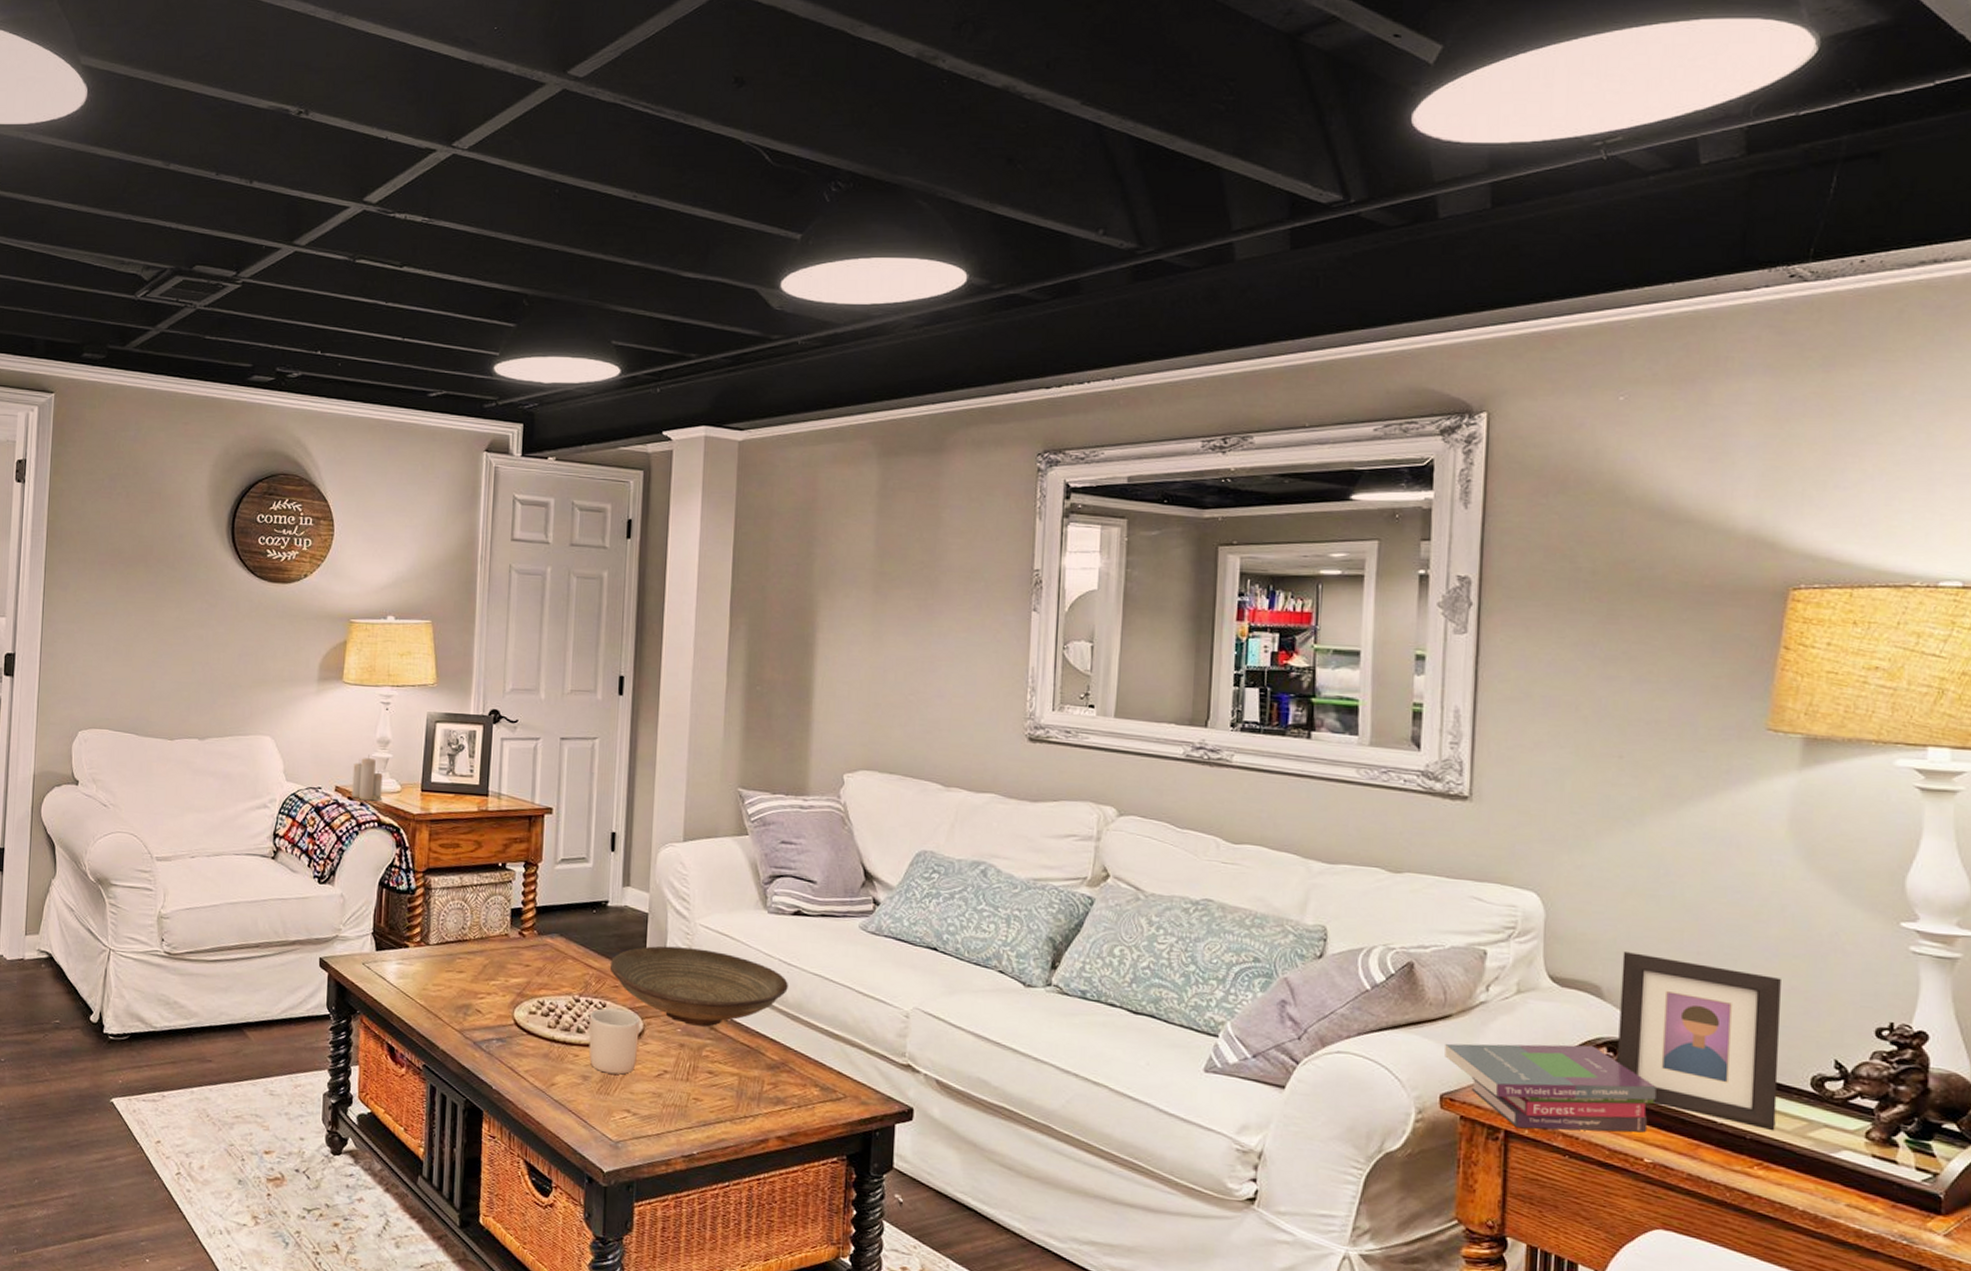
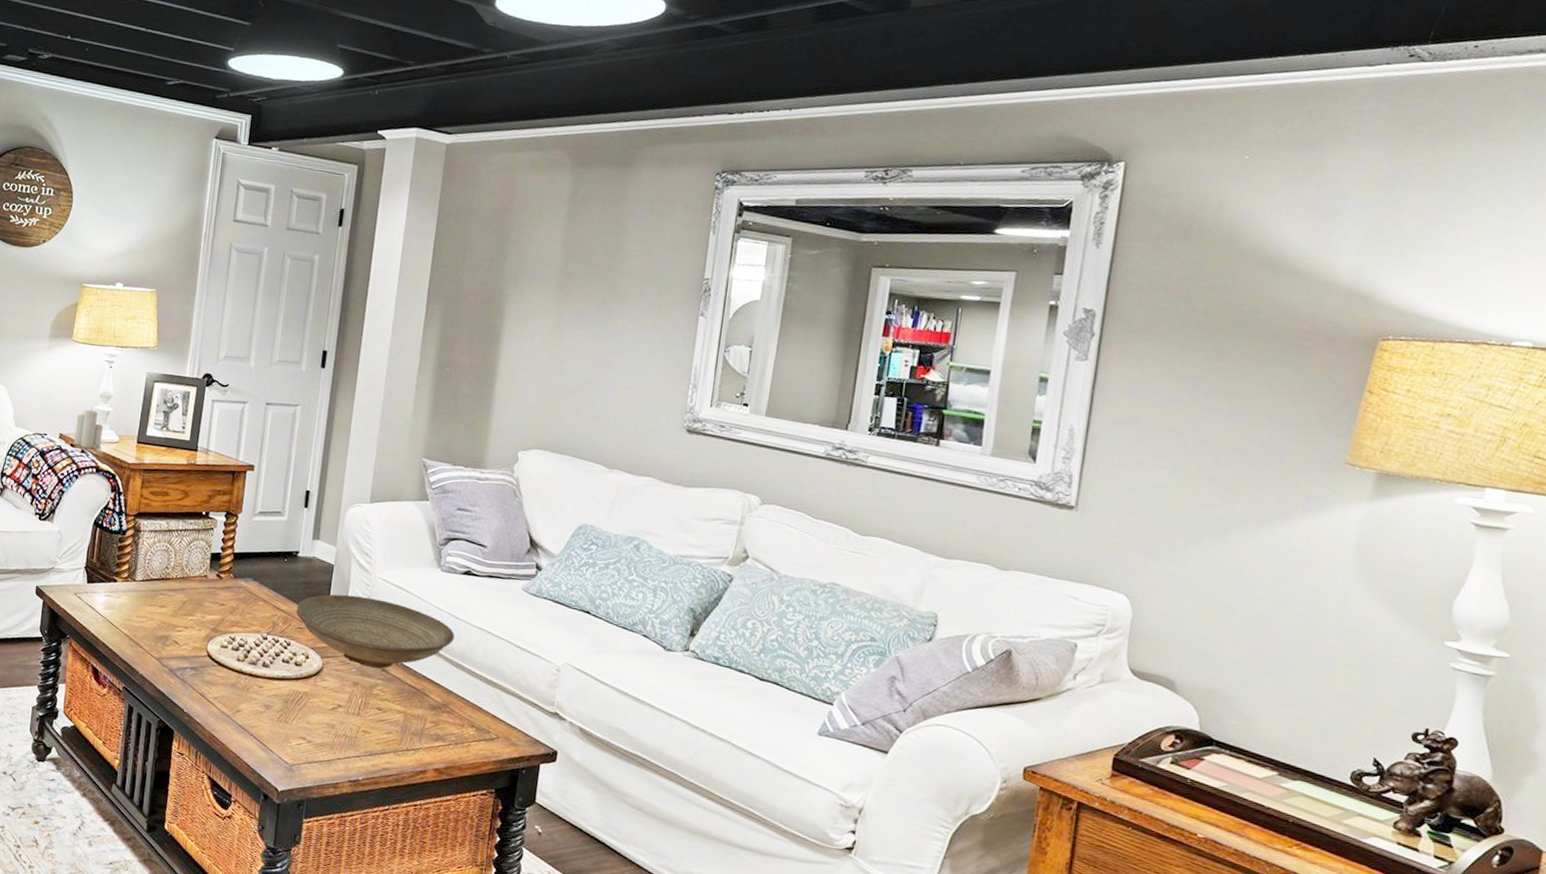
mug: present [588,1008,640,1075] -> none [272,646,320,706]
books: present [1445,1043,1656,1133] -> none [1031,723,1215,811]
picture frame: present [1617,952,1781,1132] -> none [1182,652,1334,817]

